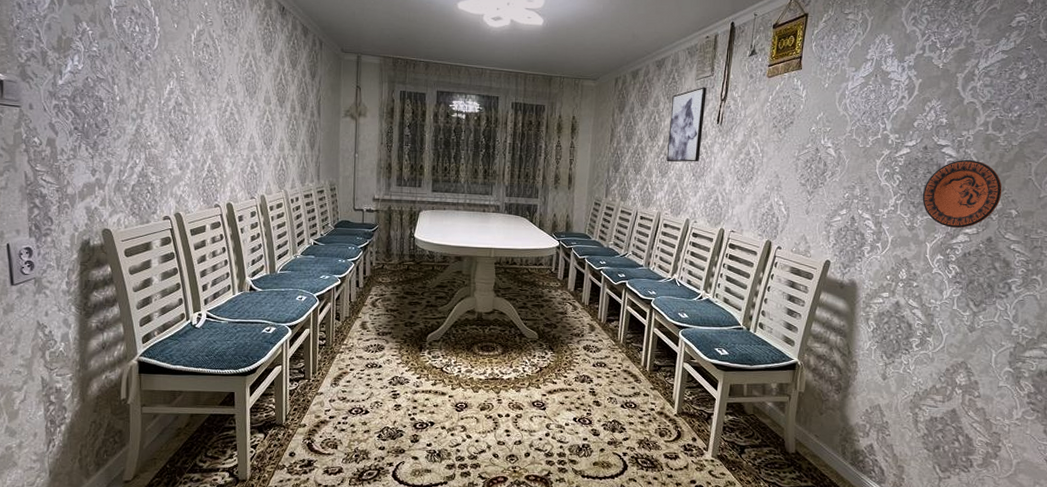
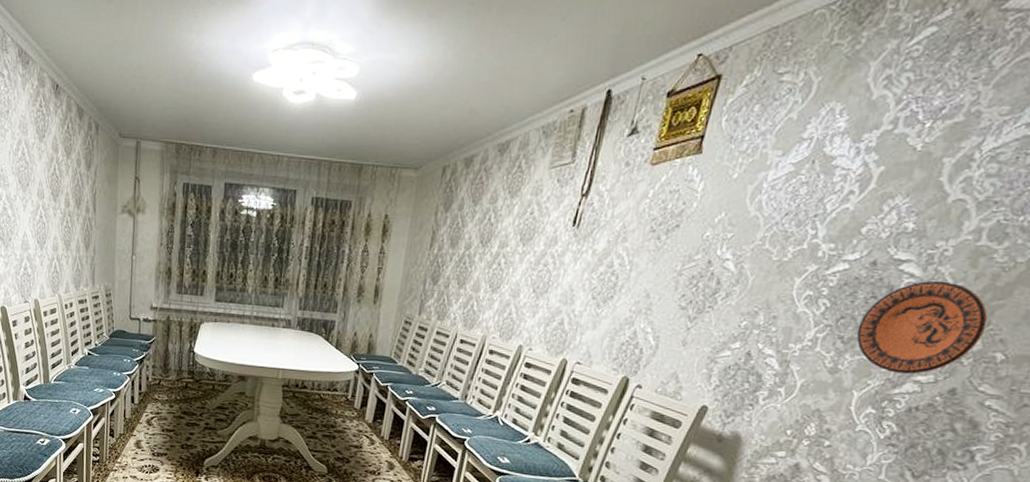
wall art: present [666,87,707,163] -> none [500,178,564,275]

